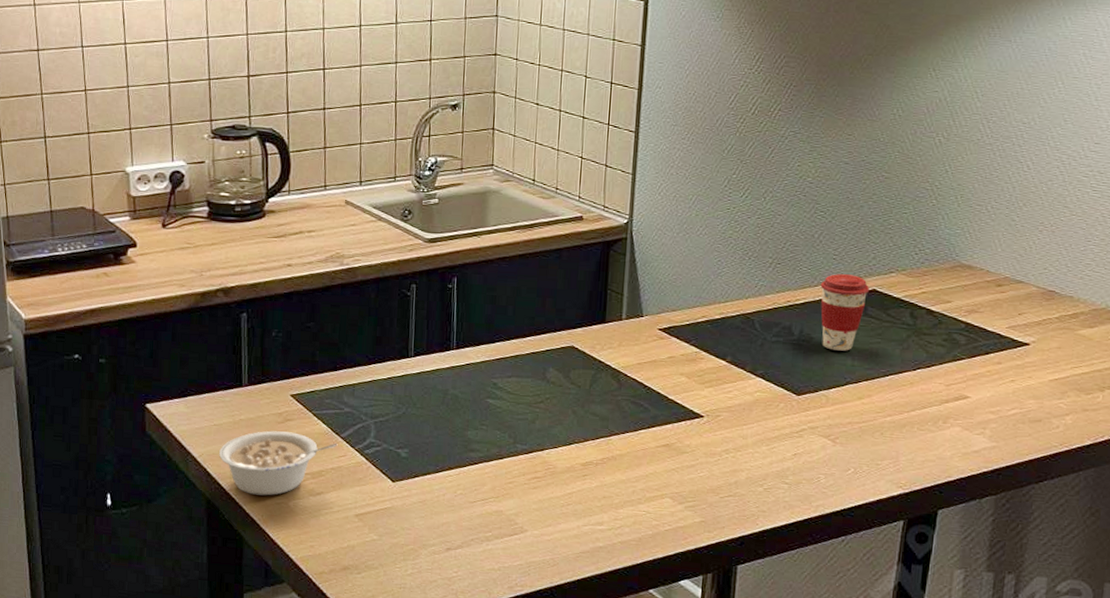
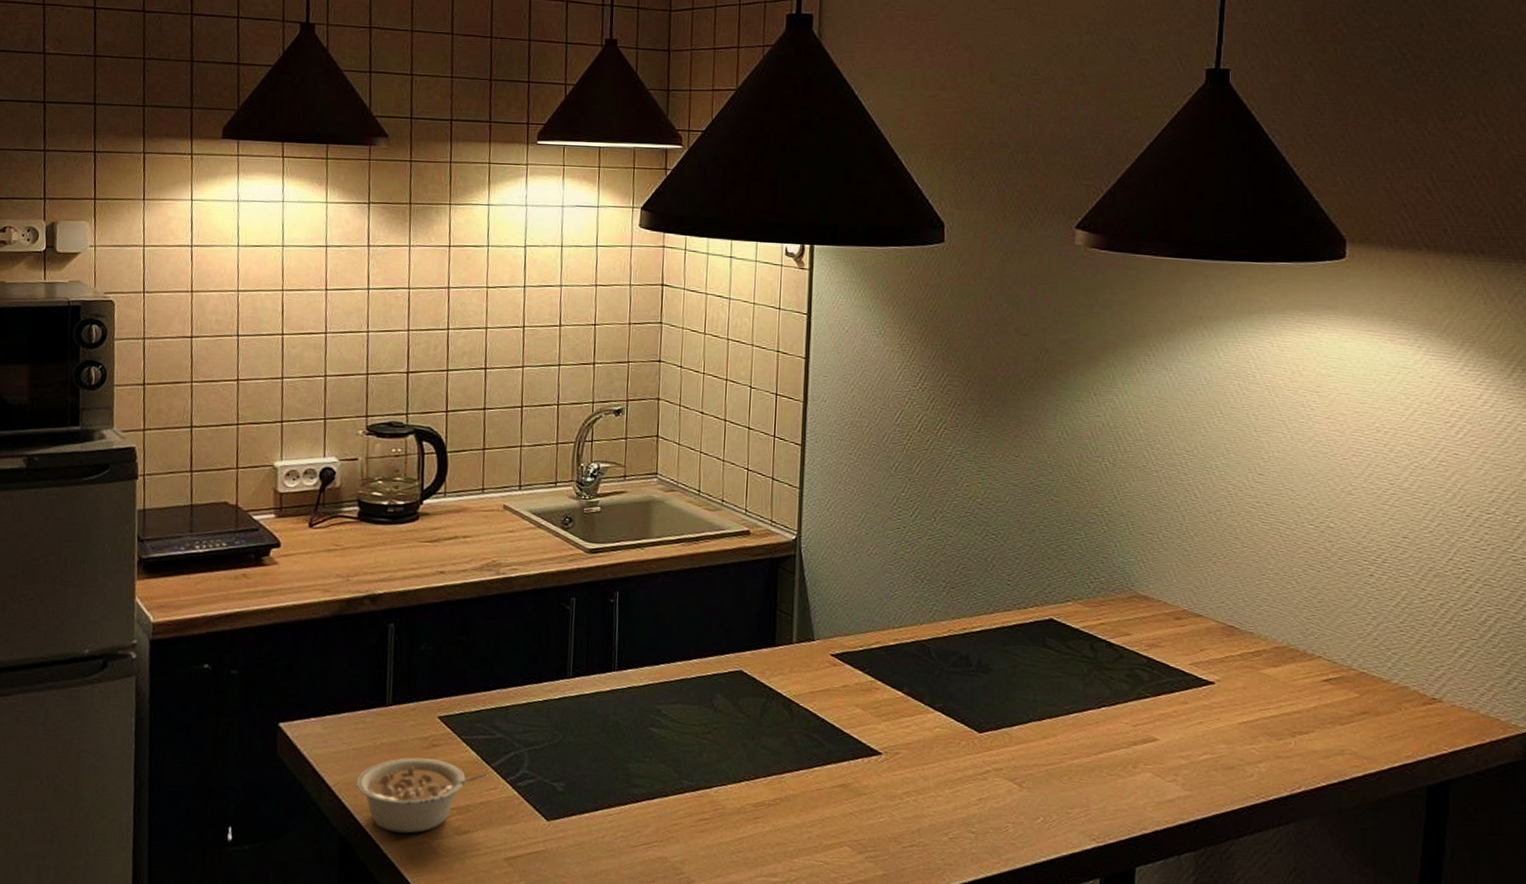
coffee cup: present [820,274,869,351] -> none [996,601,1046,685]

